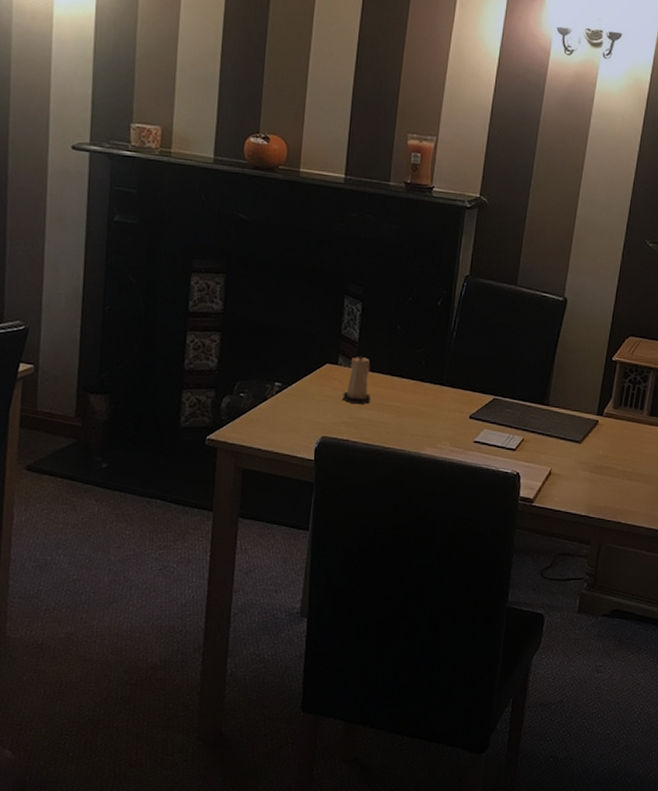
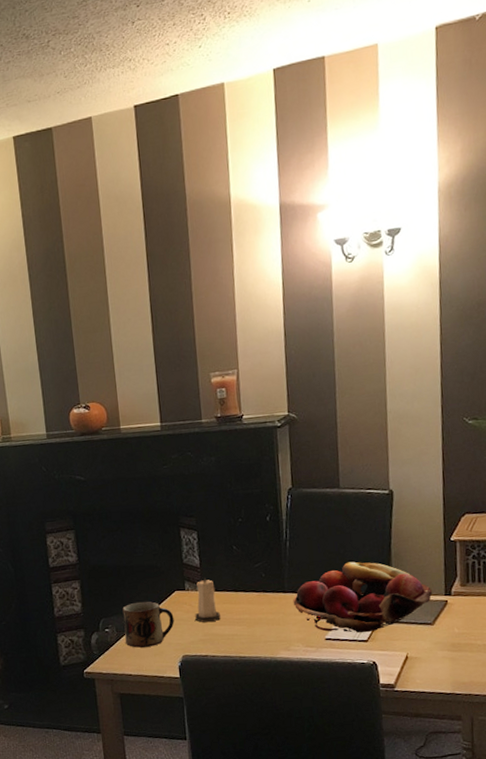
mug: none [261,368,320,421] -> present [122,601,174,648]
fruit basket: none [448,364,586,441] -> present [293,561,433,633]

